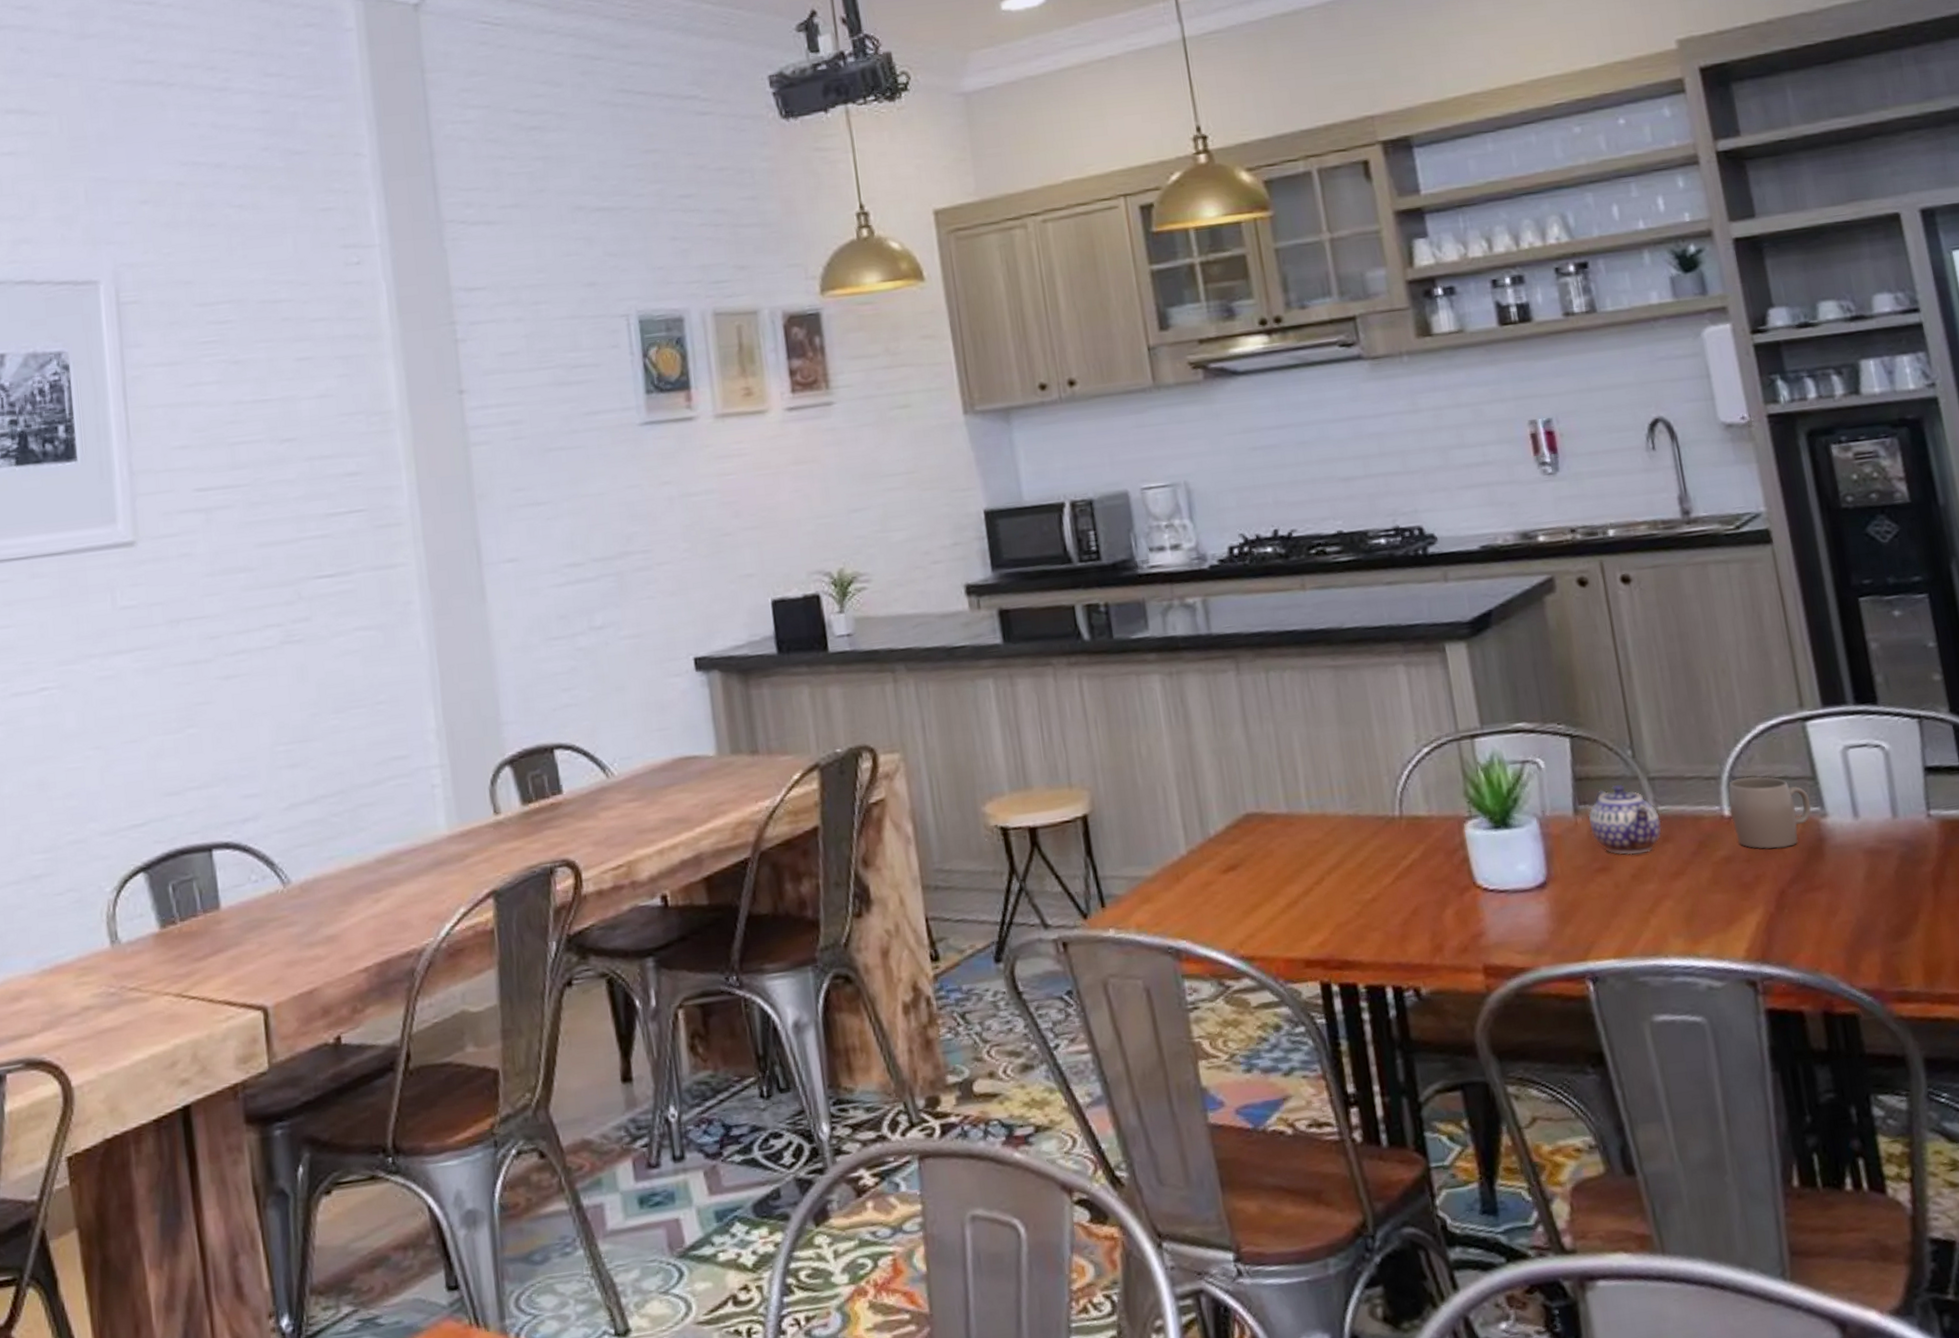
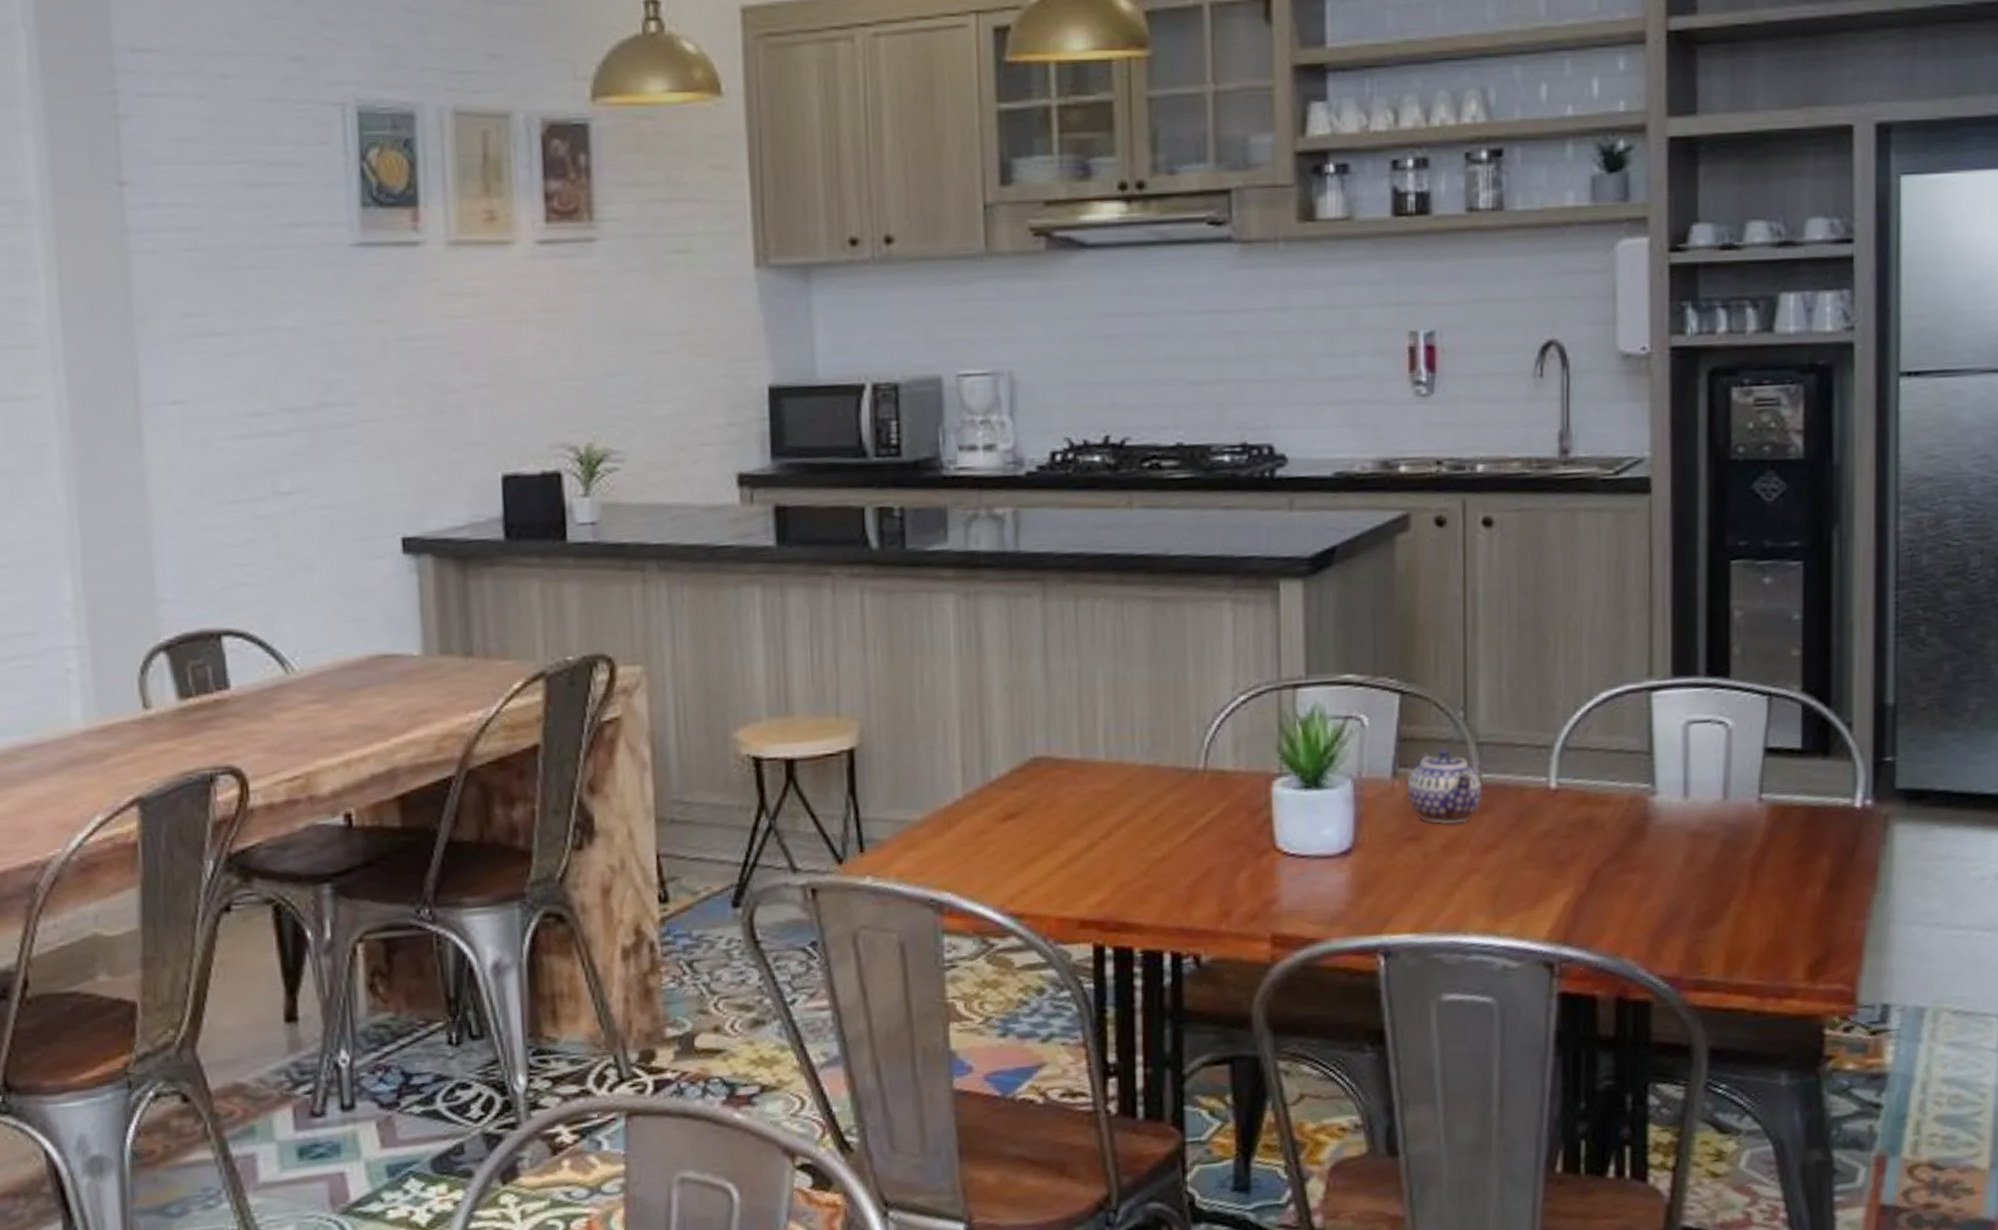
mug: present [1728,776,1811,849] -> none [1557,747,1642,827]

